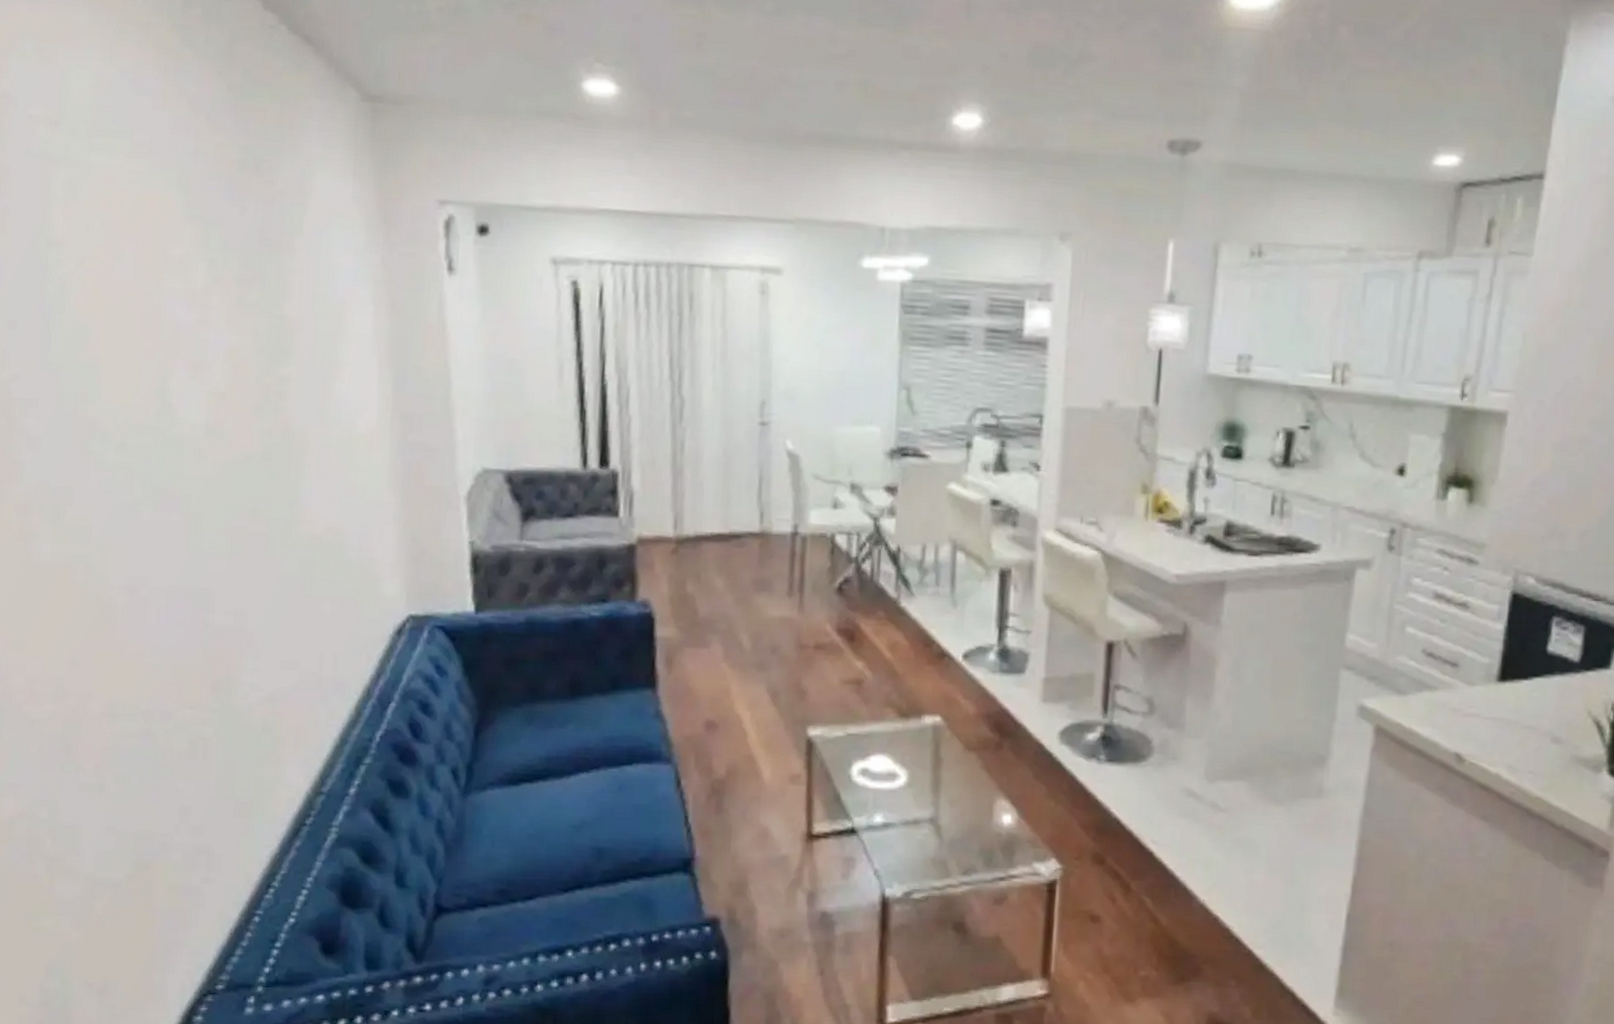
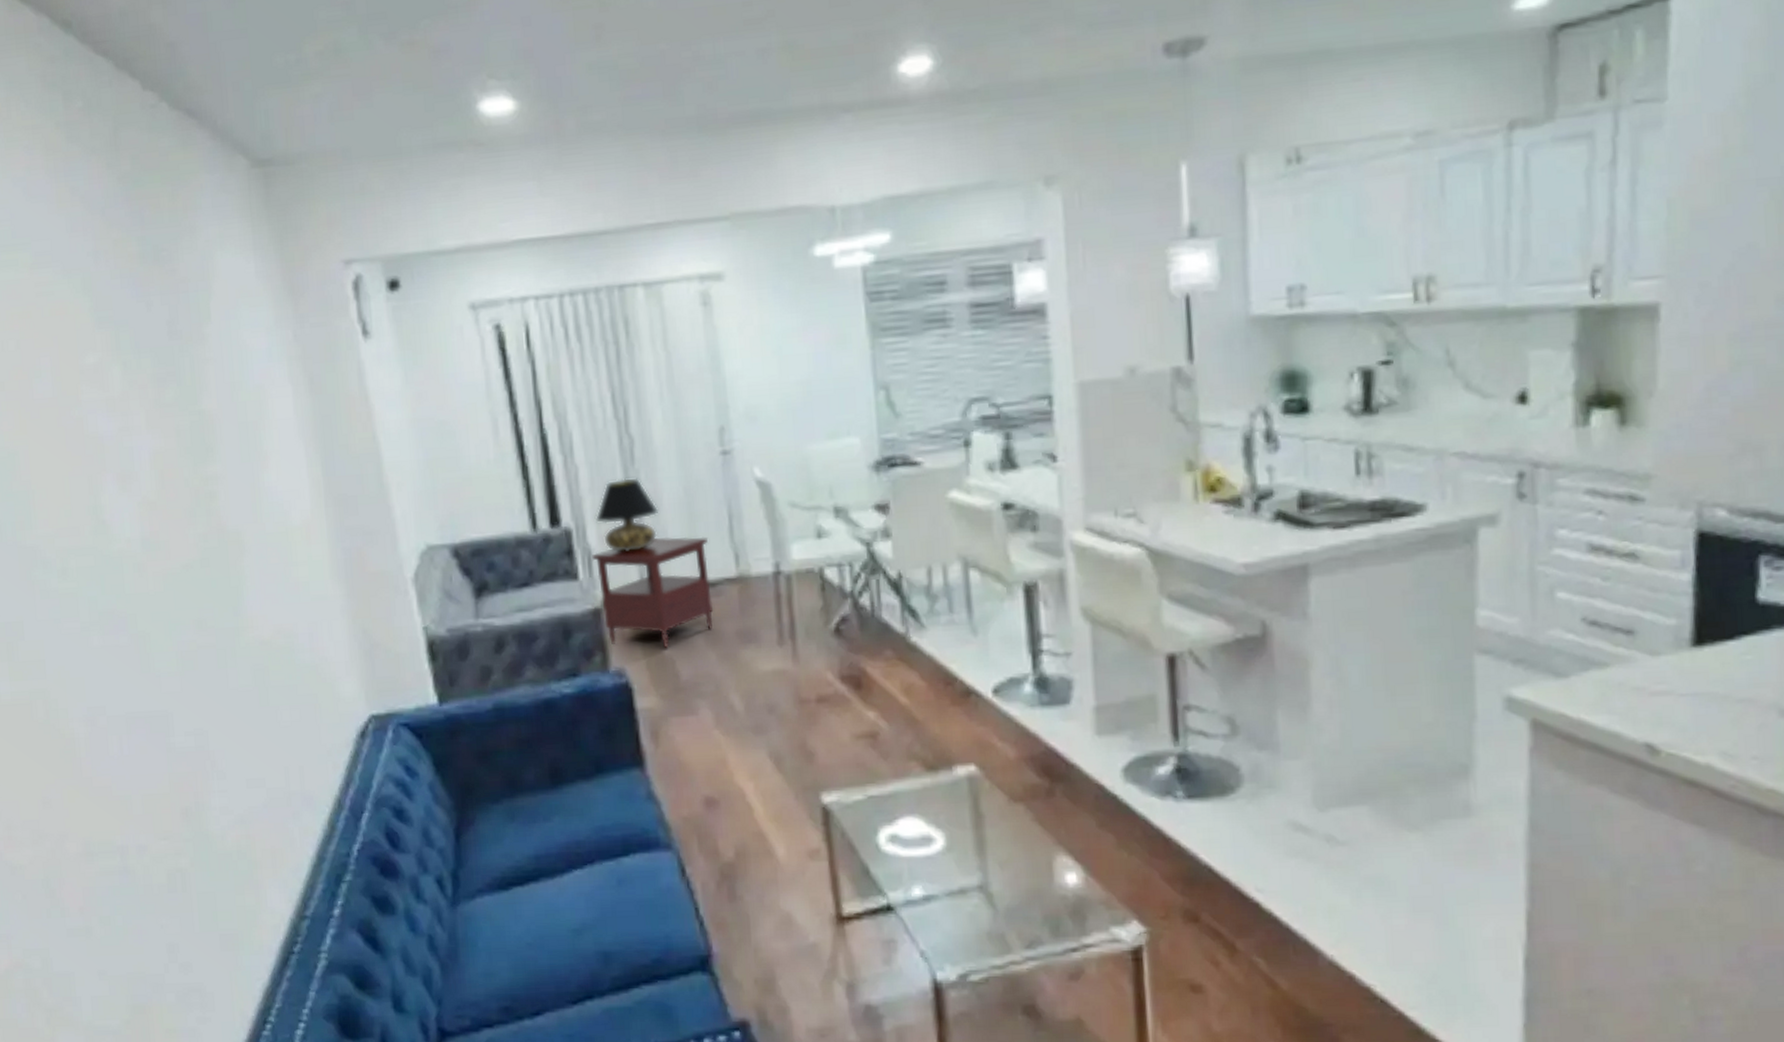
side table: none [633,489,738,587] -> present [592,536,714,649]
table lamp: none [640,433,699,498] -> present [594,478,659,552]

